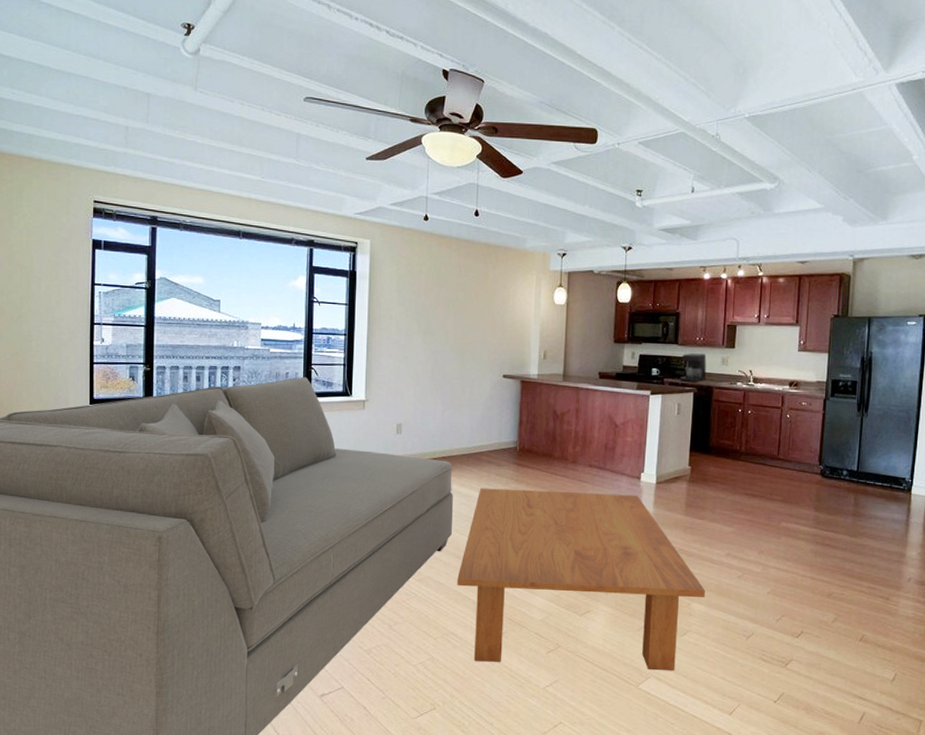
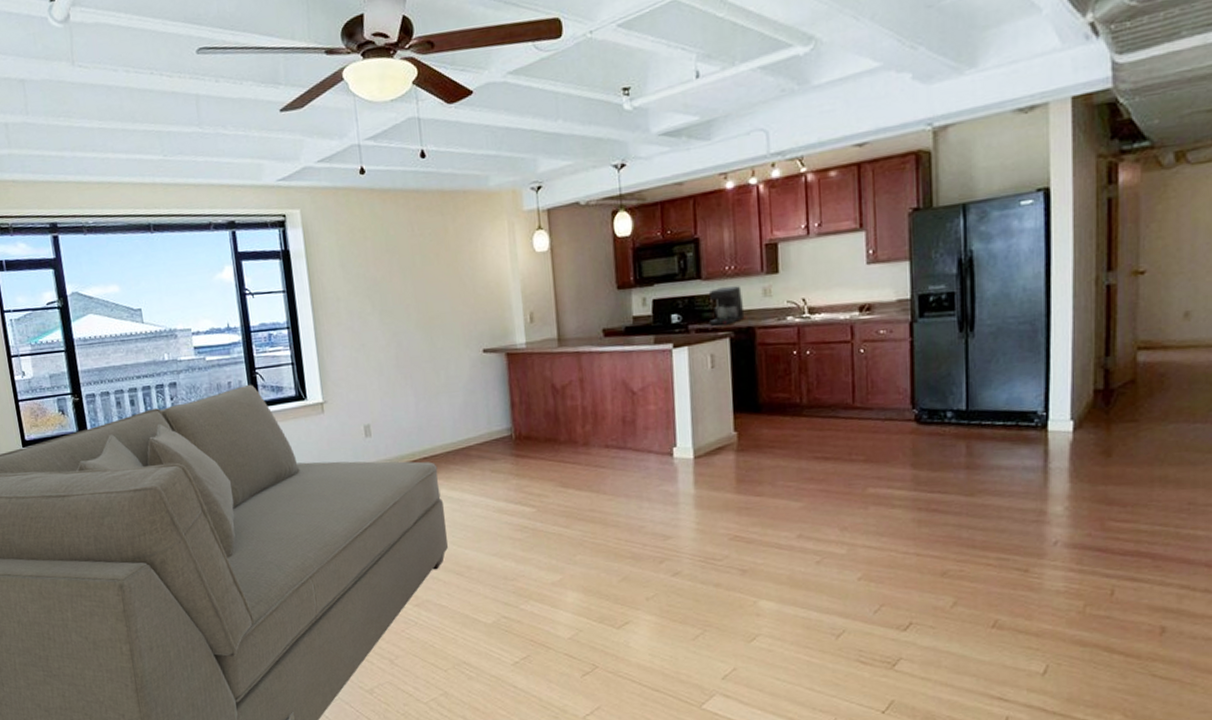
coffee table: present [457,488,705,671] -> none [461,475,775,693]

